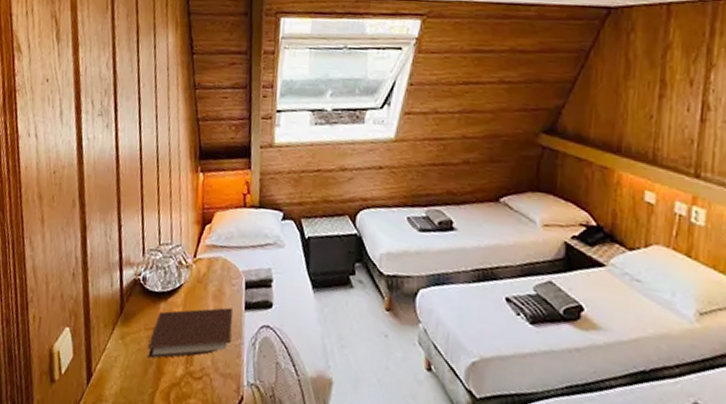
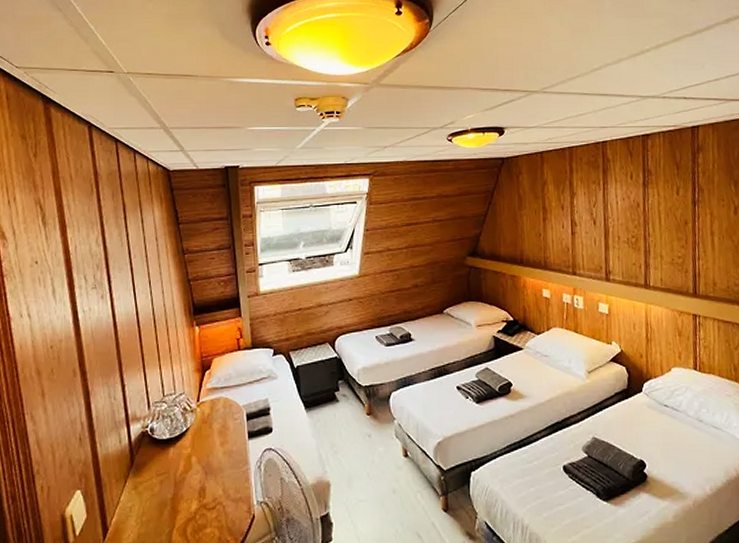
notebook: present [147,307,233,359] -> none [161,440,238,501]

